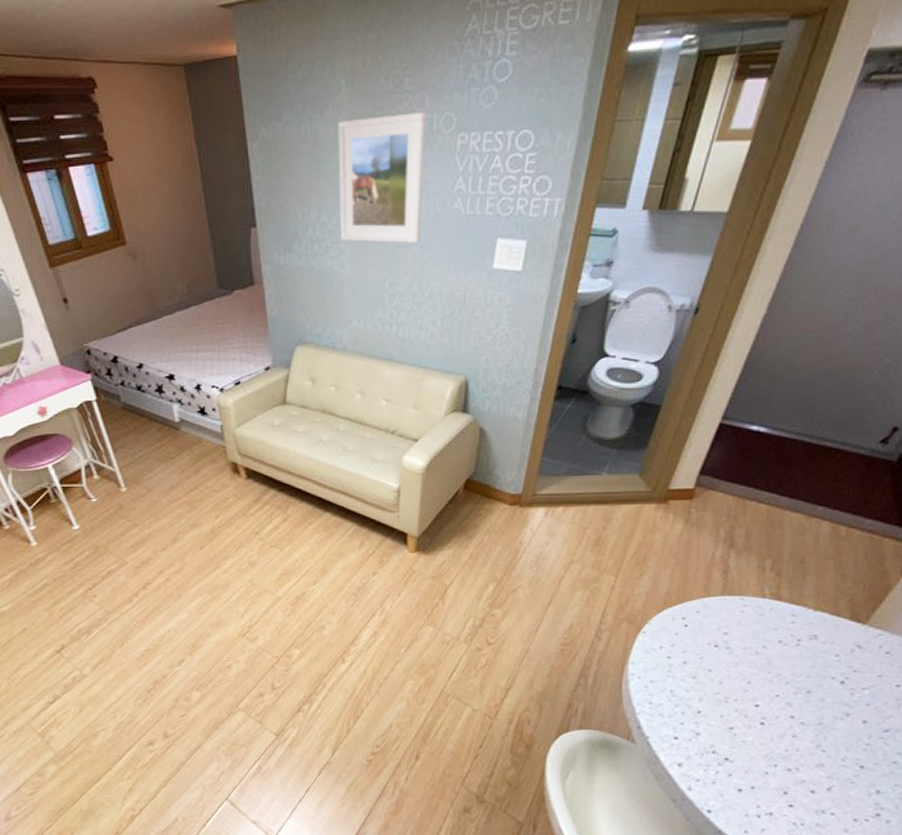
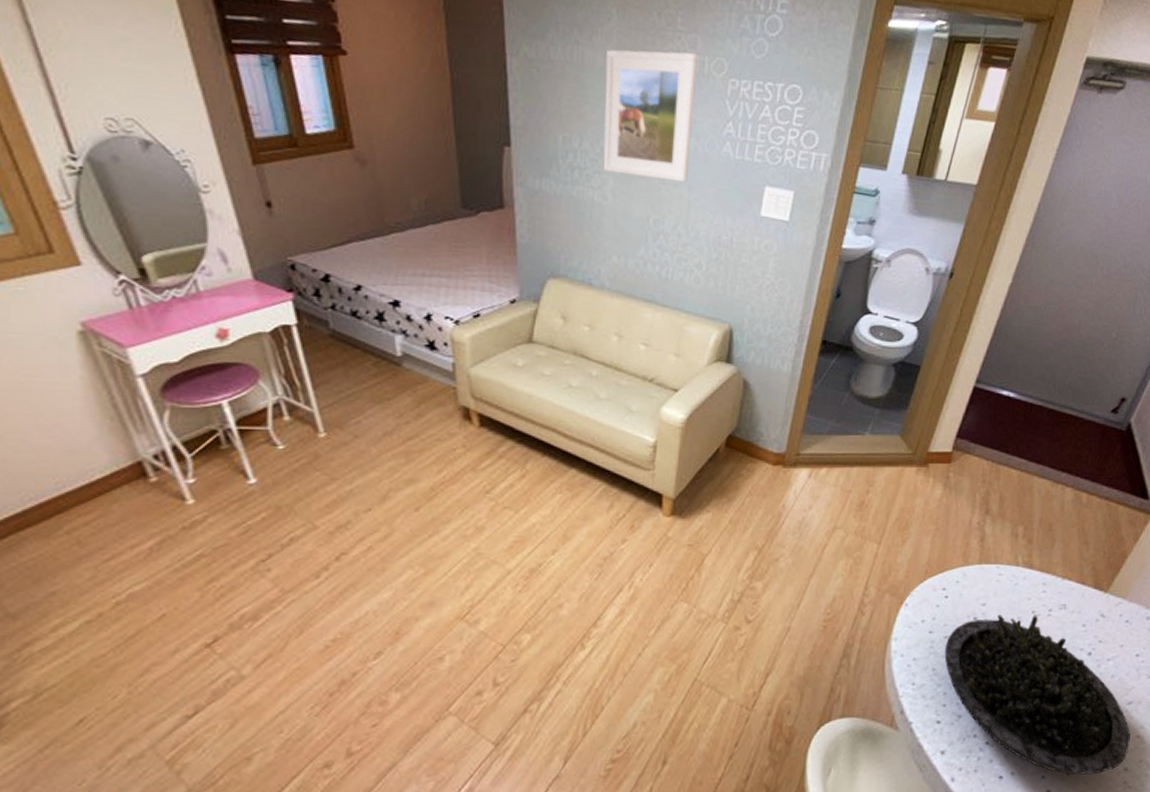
succulent plant: none [683,642,886,795] -> present [944,613,1130,775]

